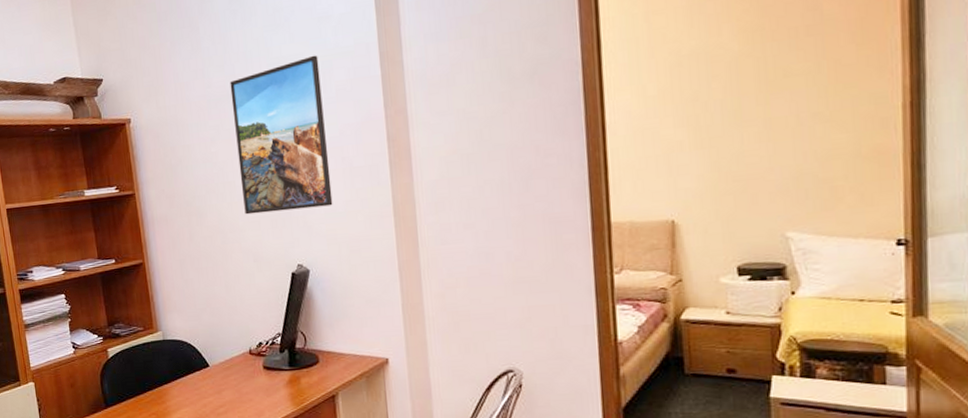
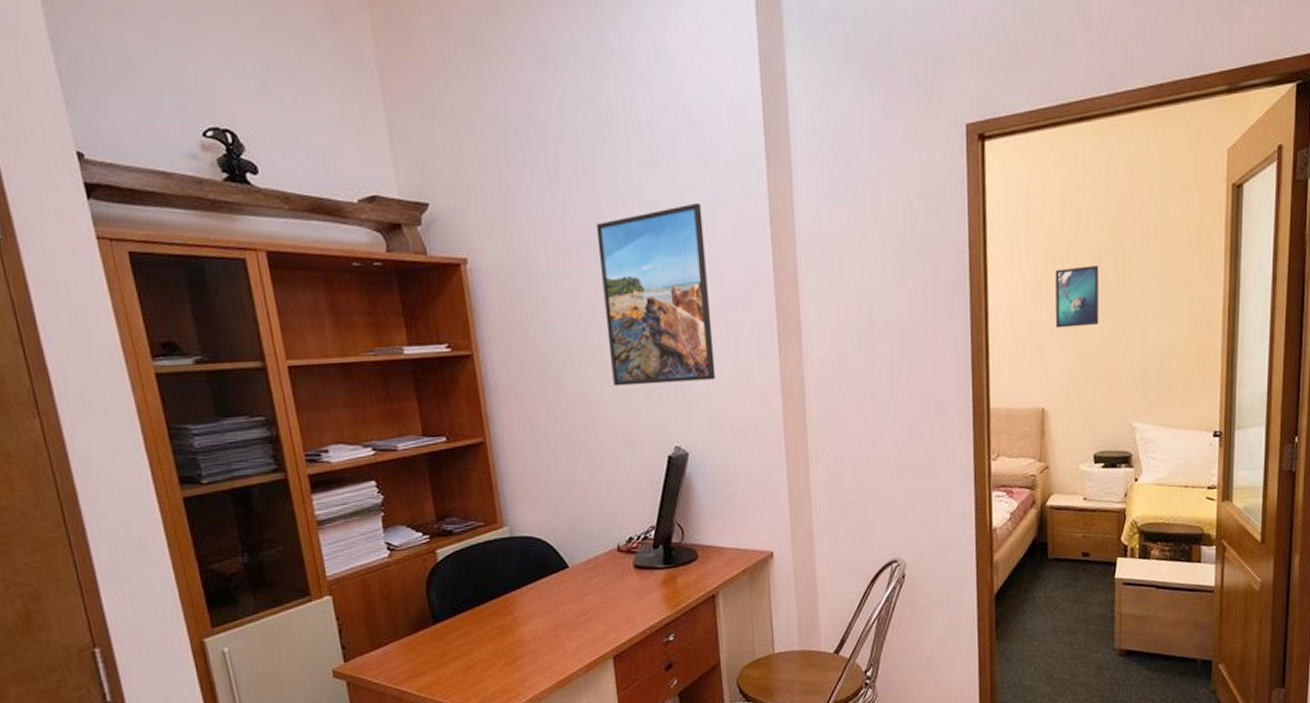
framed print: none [682,72,738,139] -> present [1055,265,1099,328]

